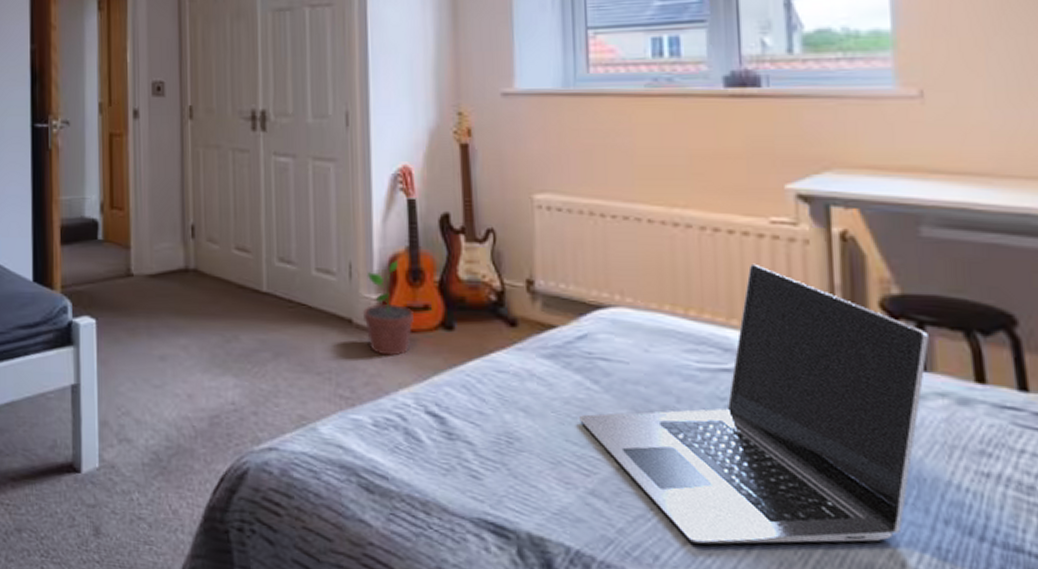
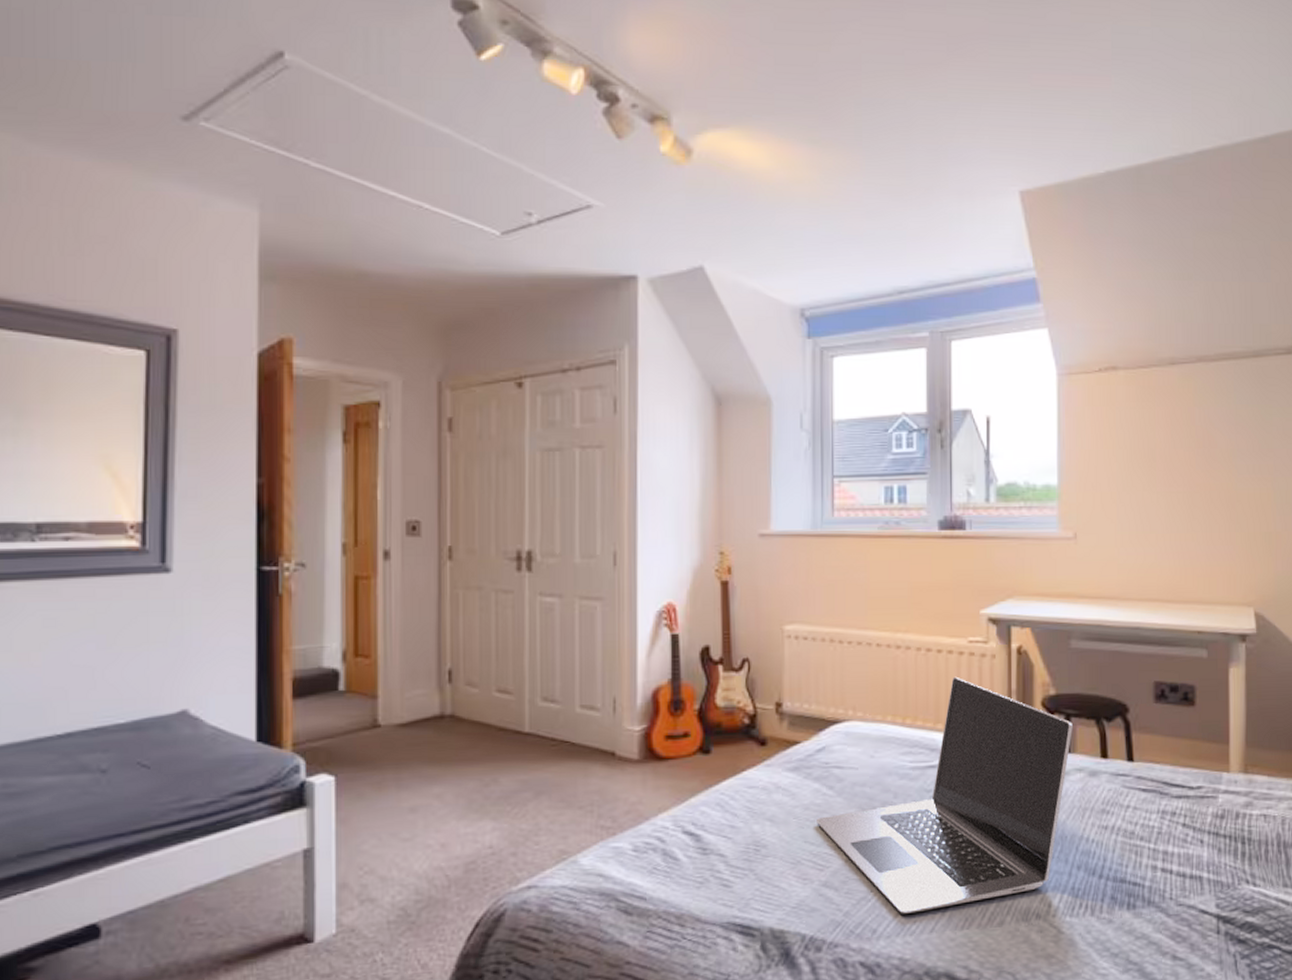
potted plant: present [362,261,414,356] -> none [625,693,674,784]

